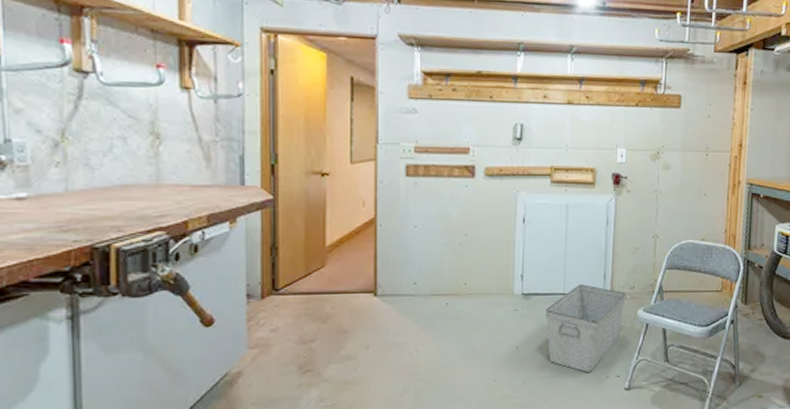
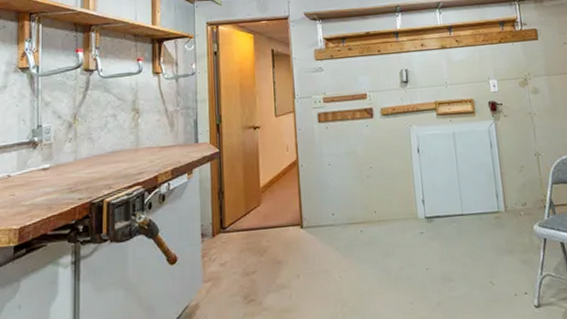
storage bin: present [545,284,626,372] -> none [448,204,520,291]

